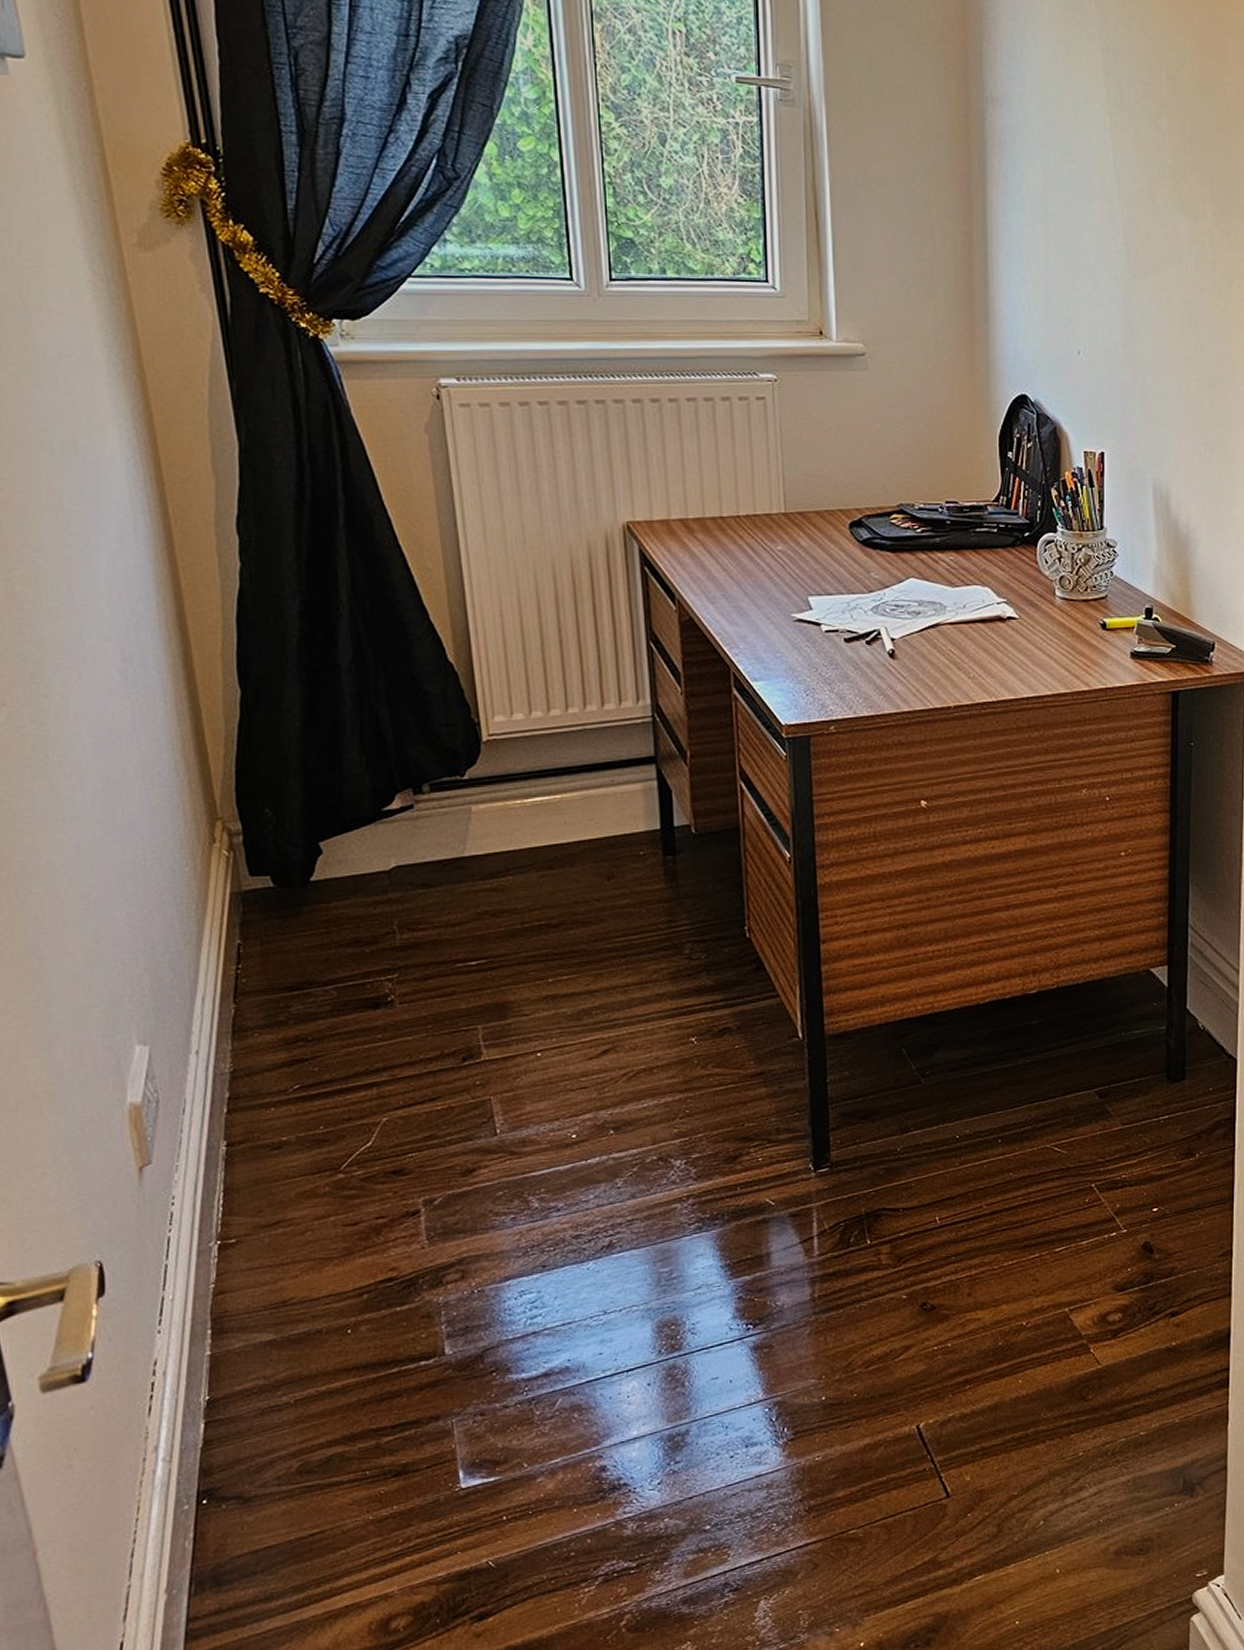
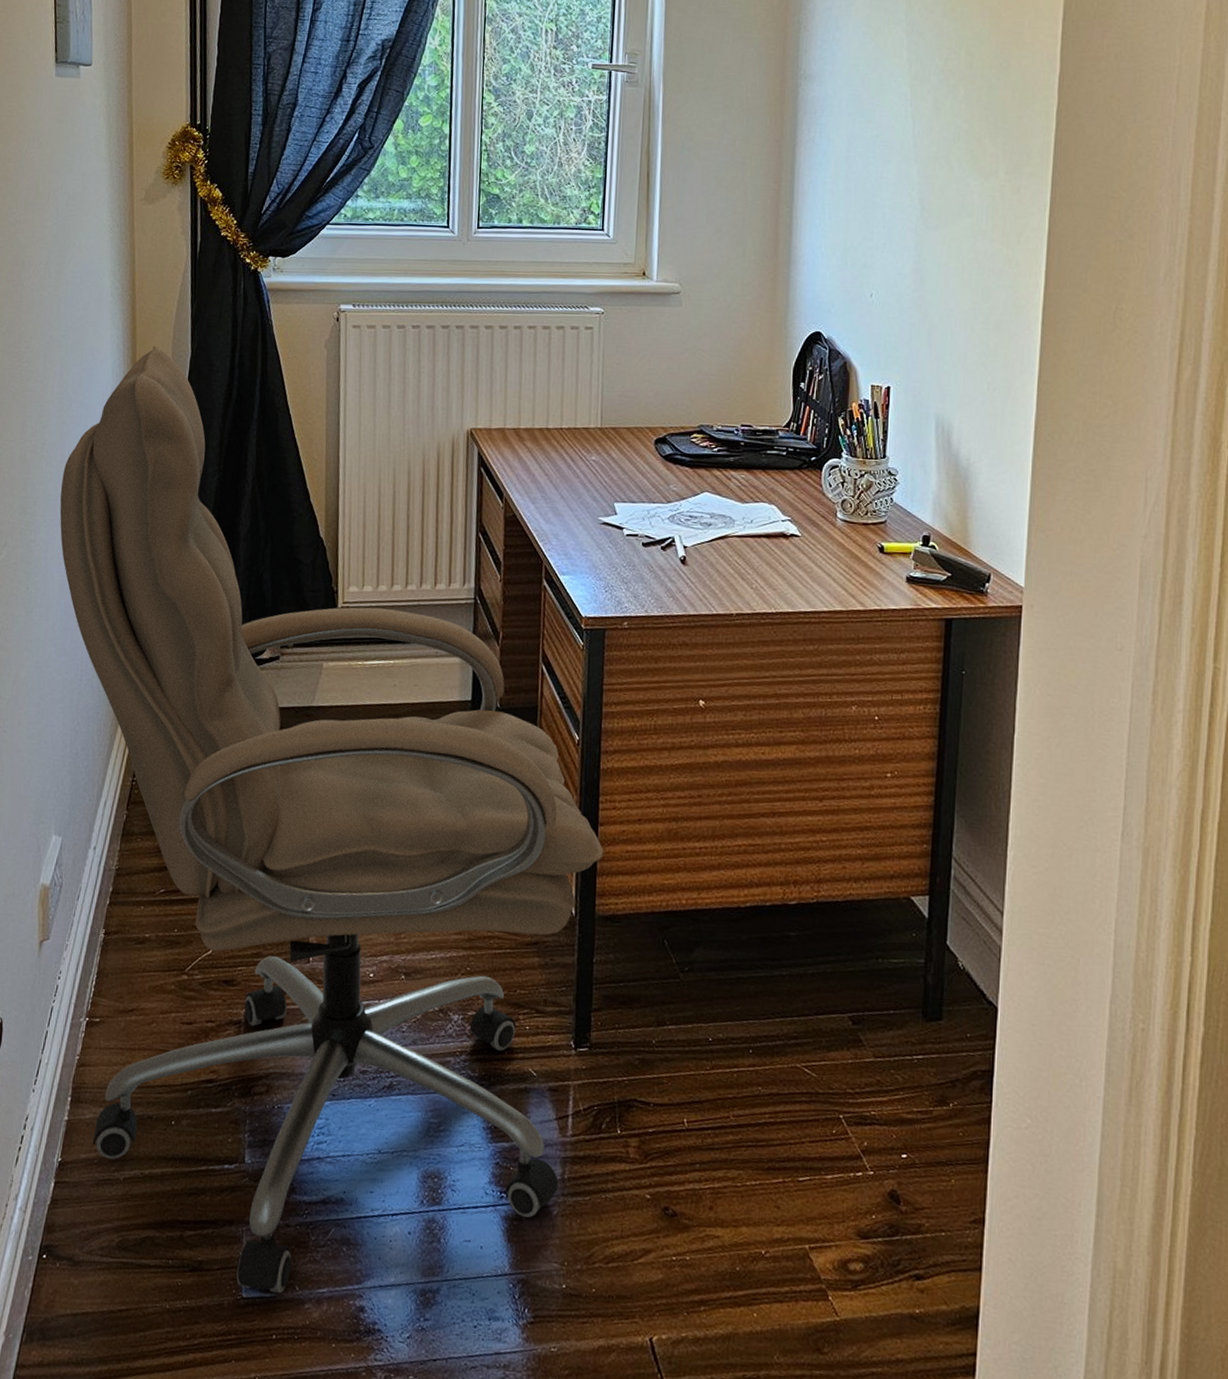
office chair: none [74,438,828,1480] -> present [59,345,604,1294]

